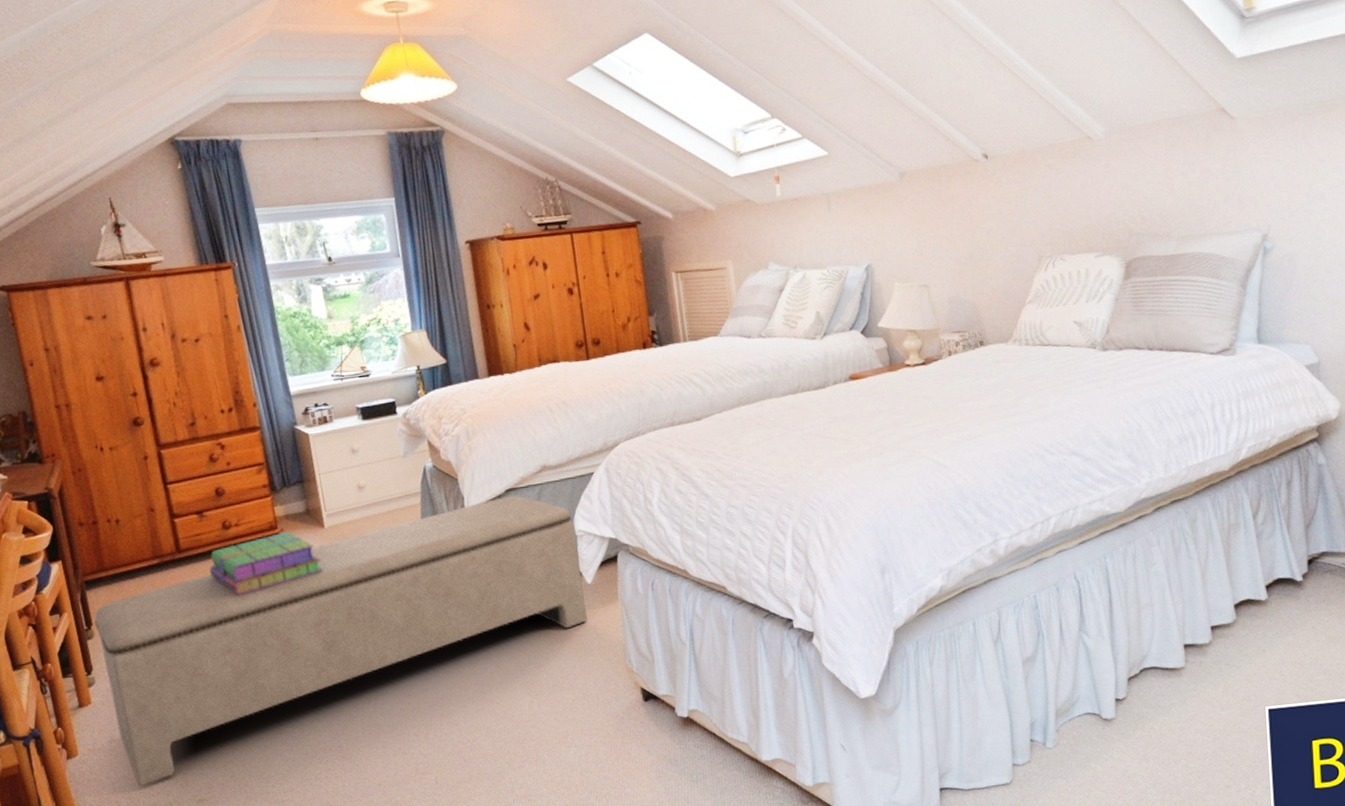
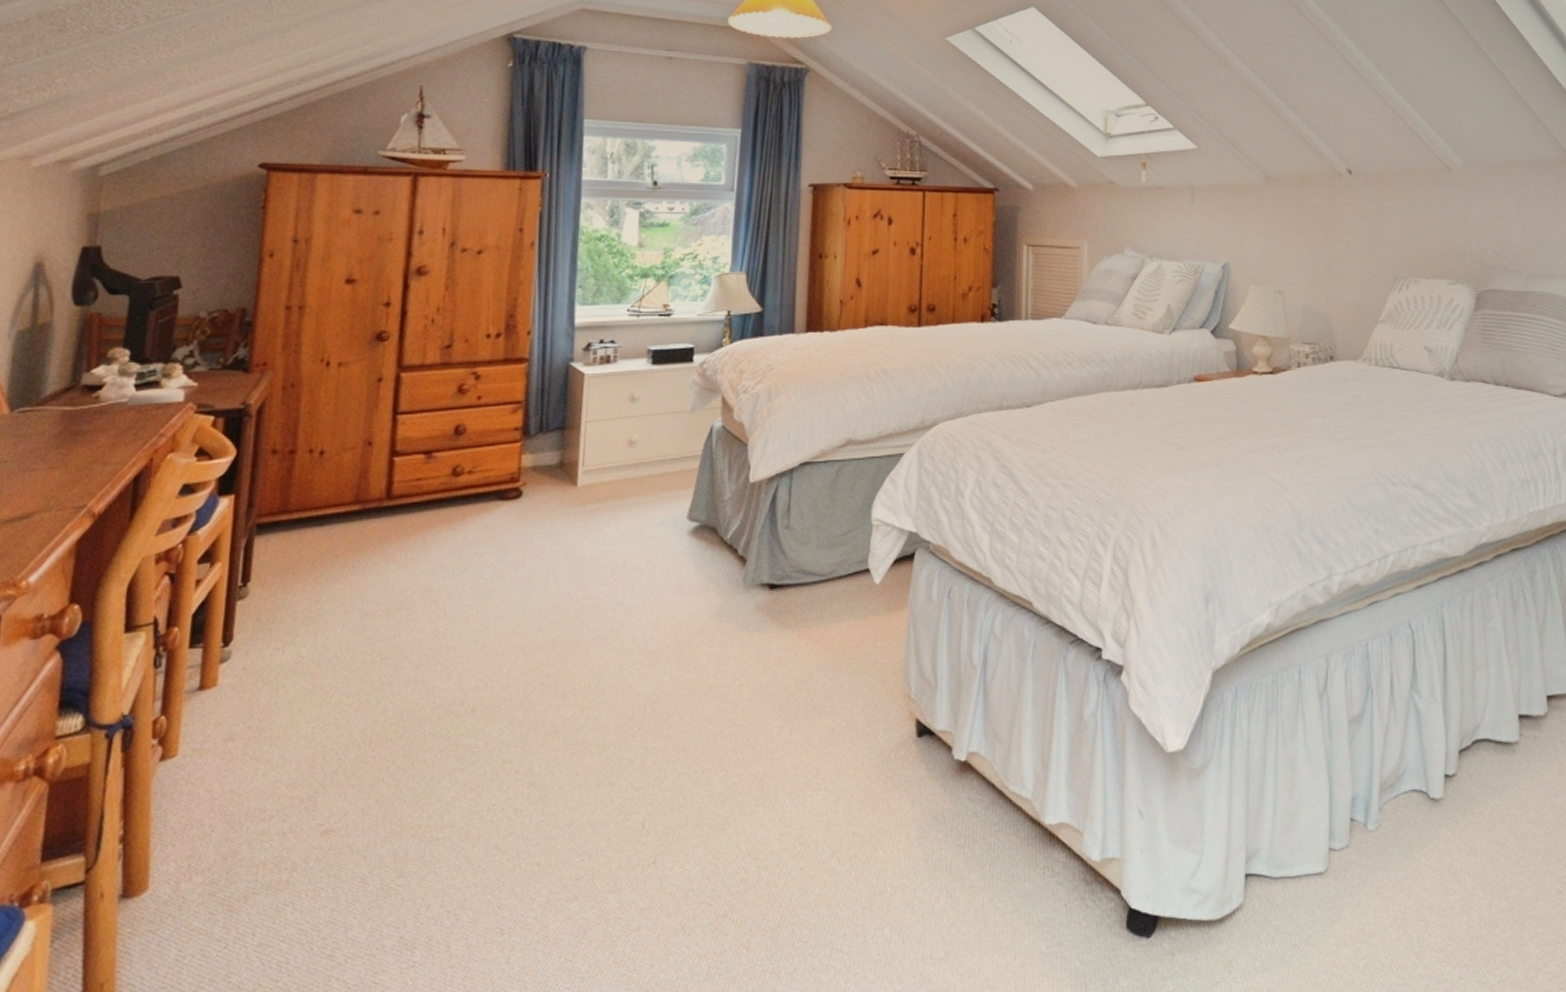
bench: present [94,495,588,786] -> none [241,470,872,806]
stack of books: present [209,532,323,595] -> none [421,487,563,559]

